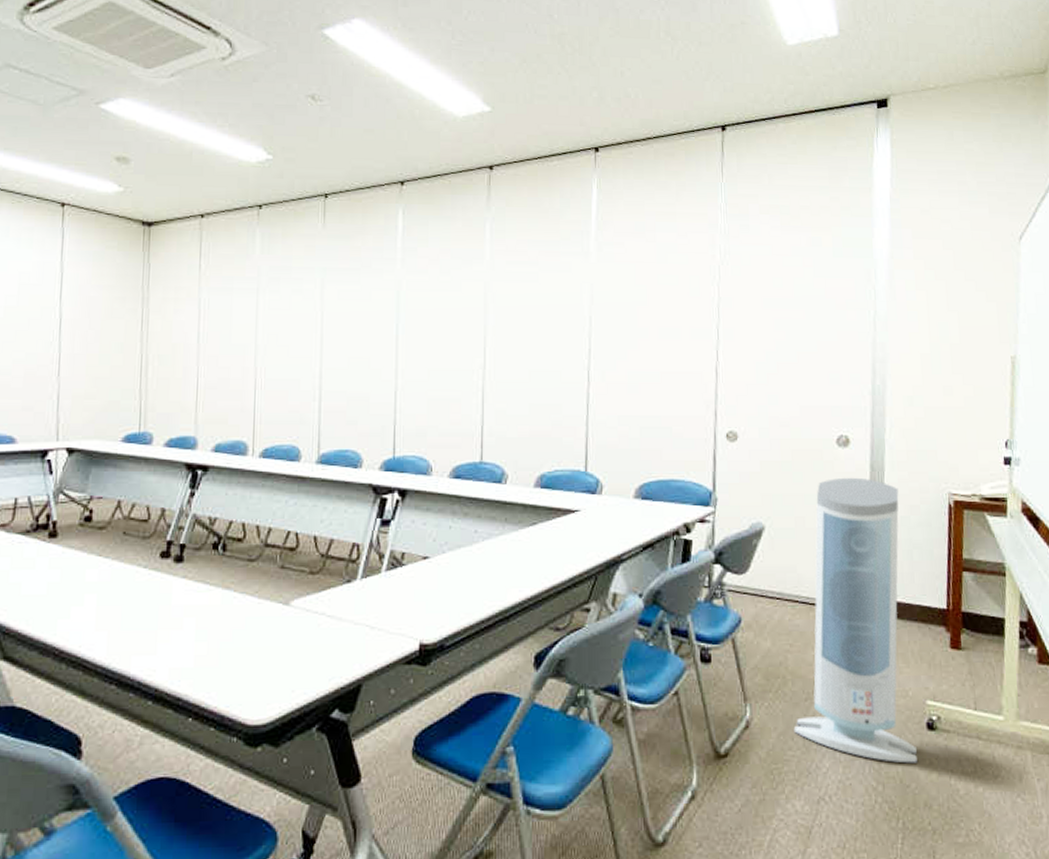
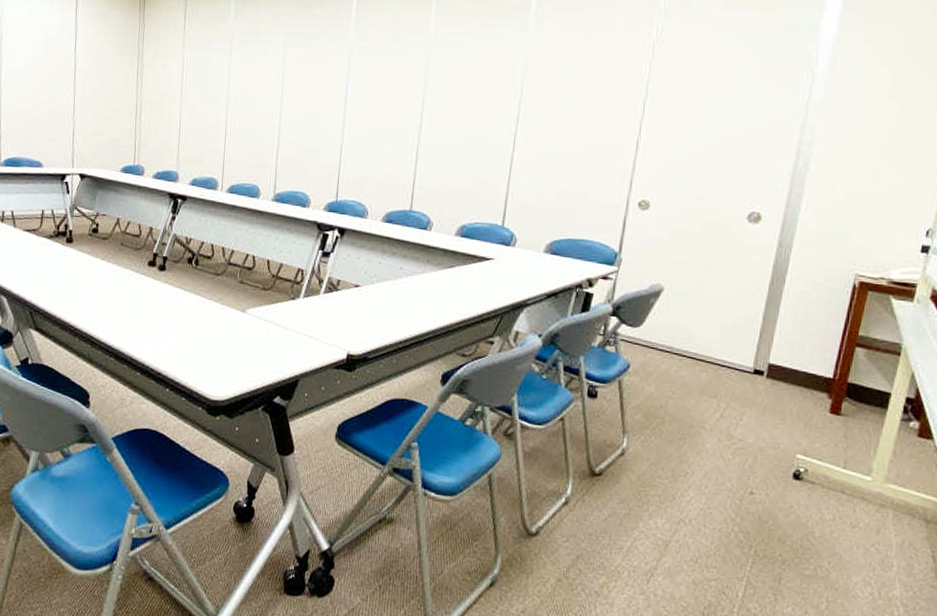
air purifier: present [793,477,917,764] -> none [665,251,804,505]

